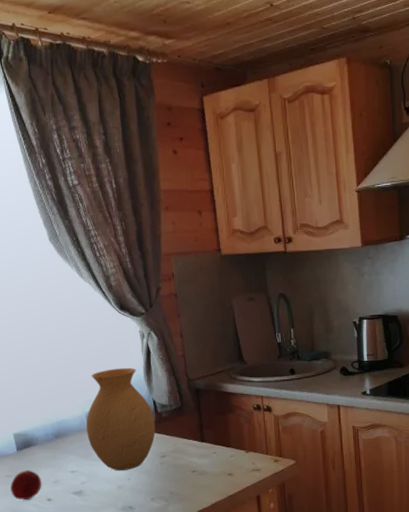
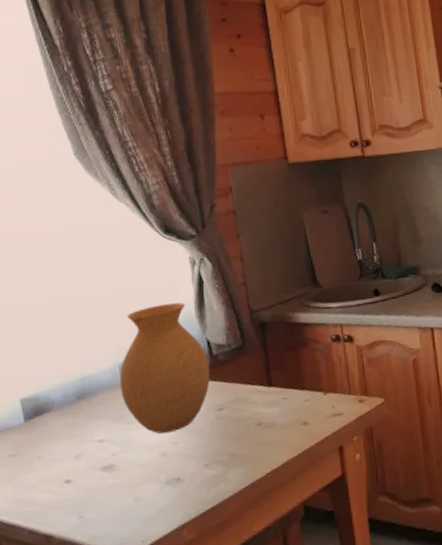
peach: present [10,470,42,501] -> none [14,444,58,487]

